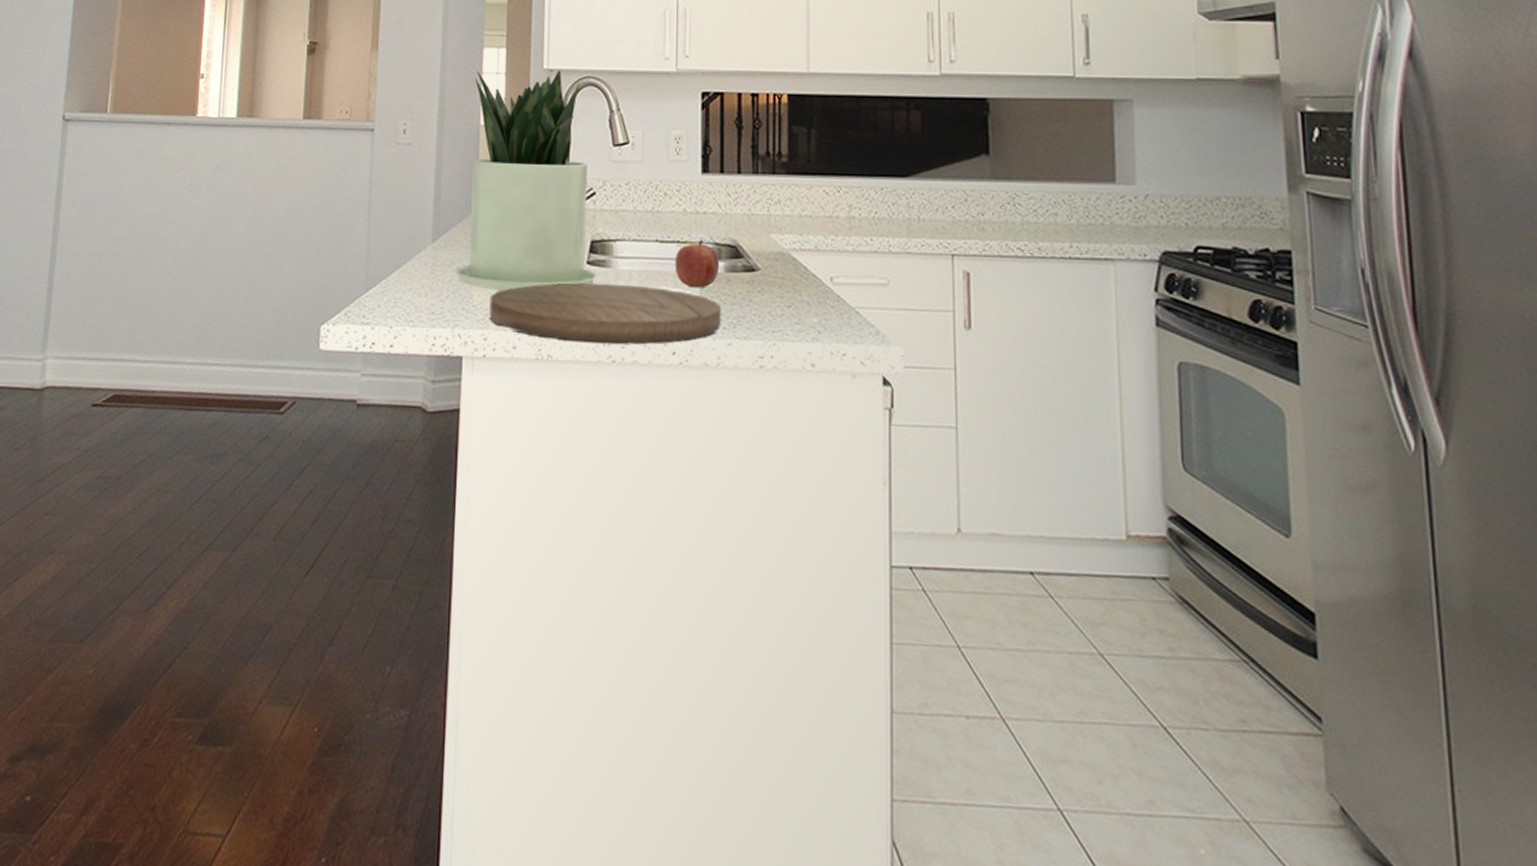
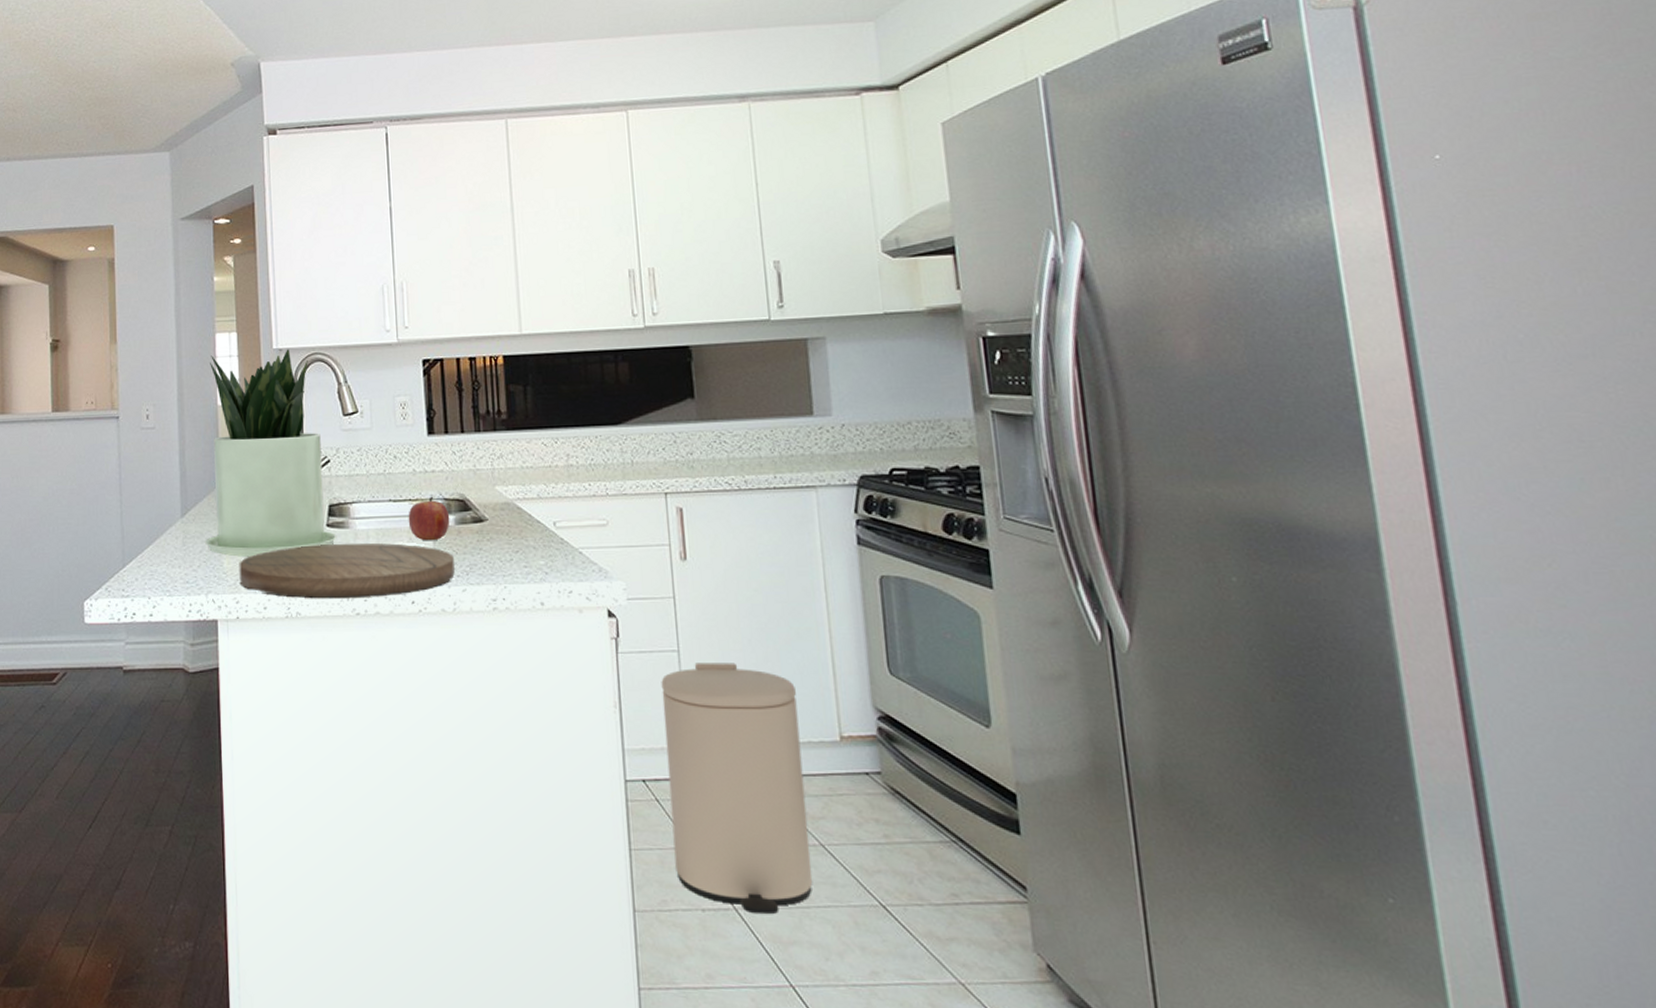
pedal bin: none [936,442,1089,729] -> present [661,663,813,915]

